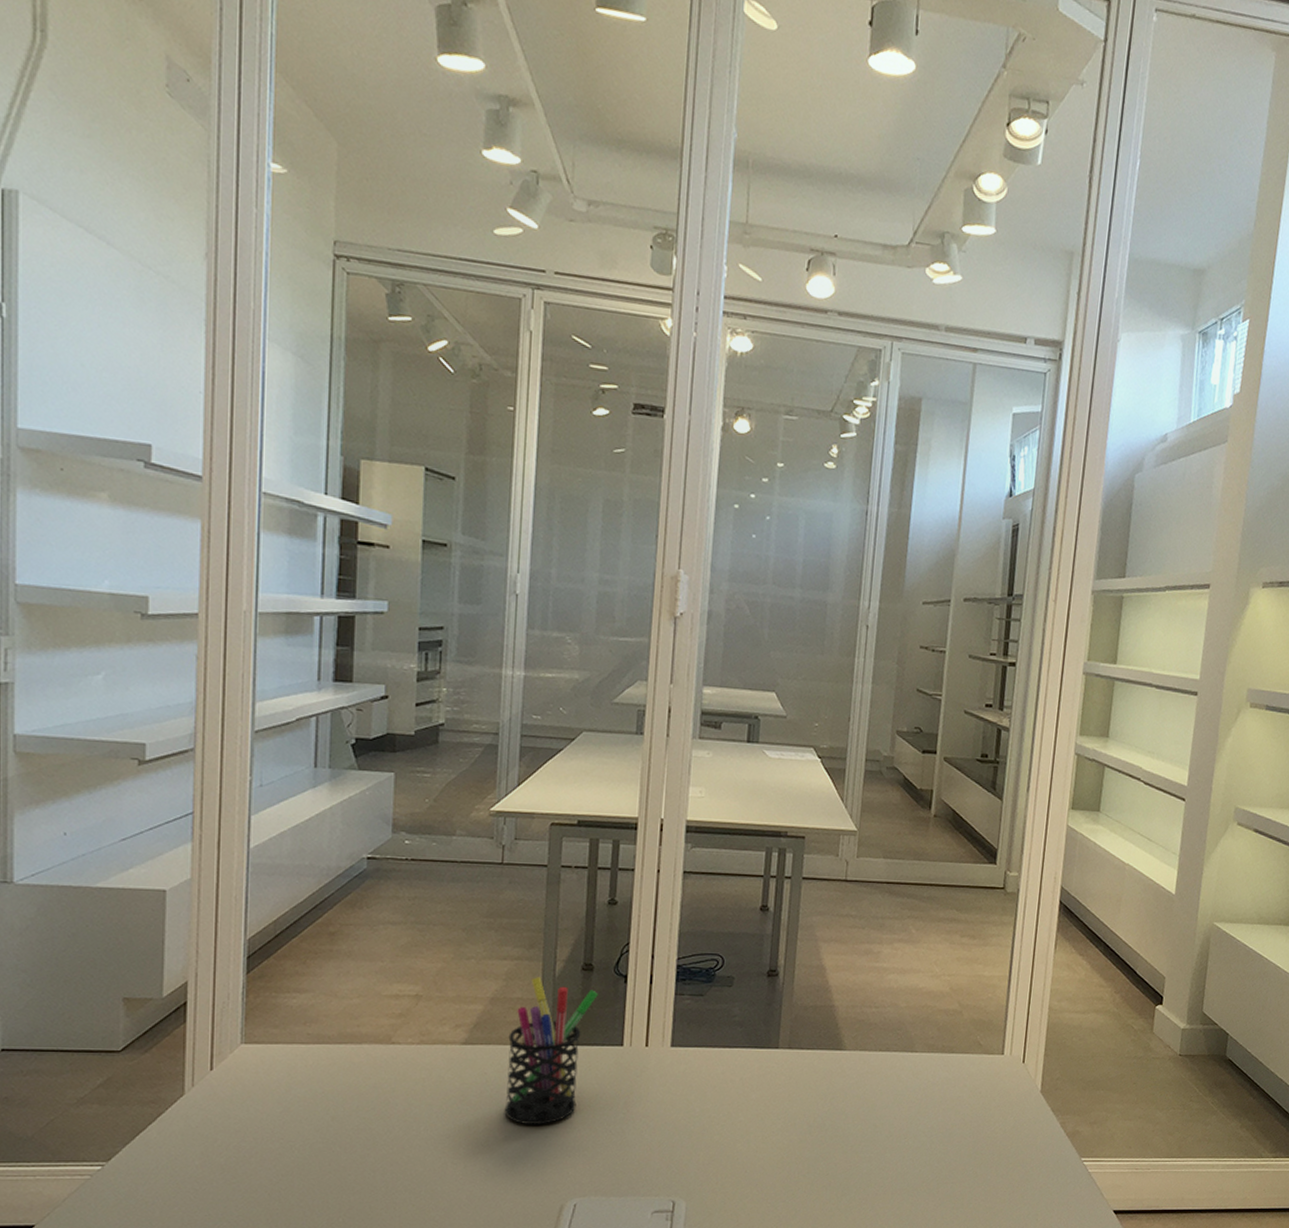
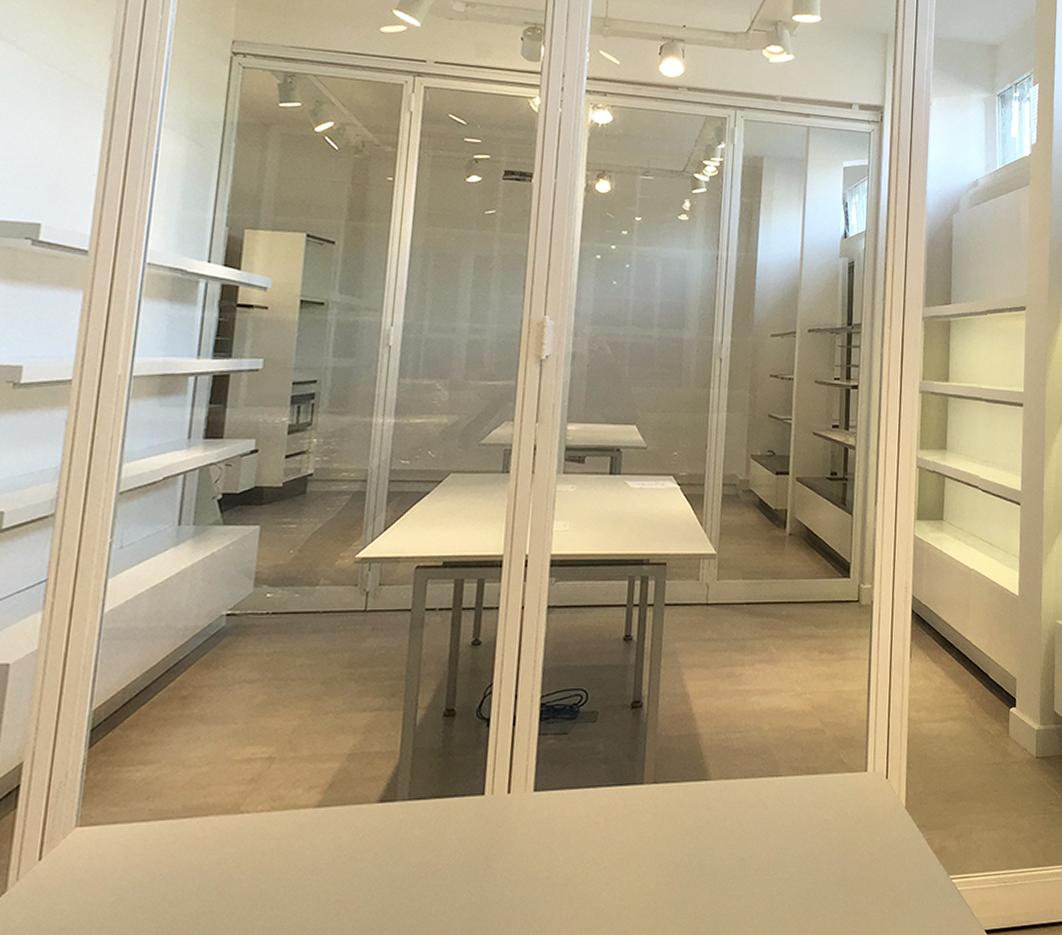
pen holder: present [504,977,598,1125] -> none [357,727,460,892]

